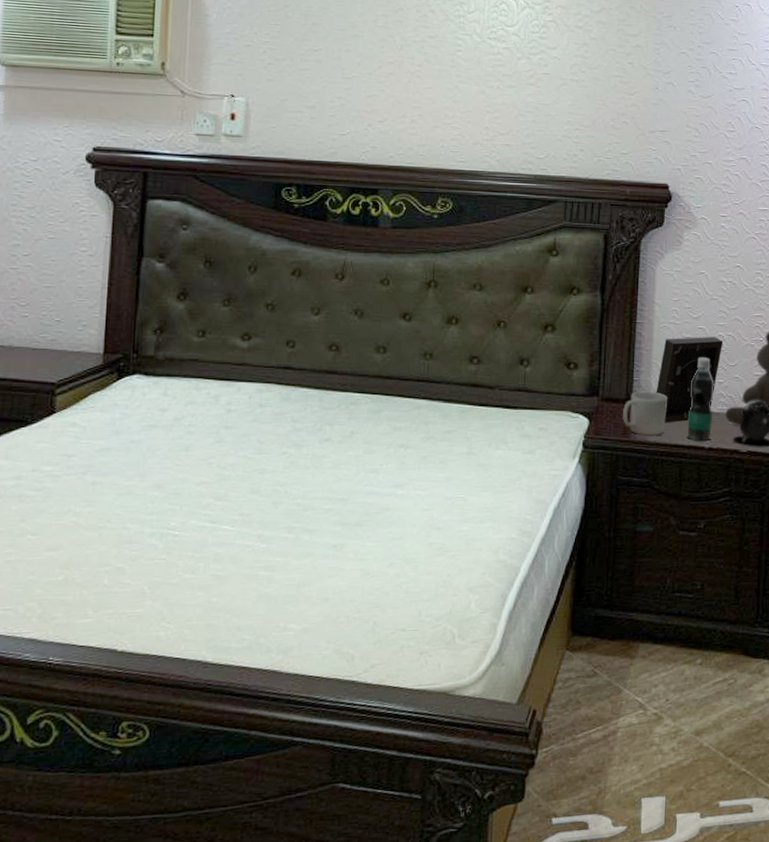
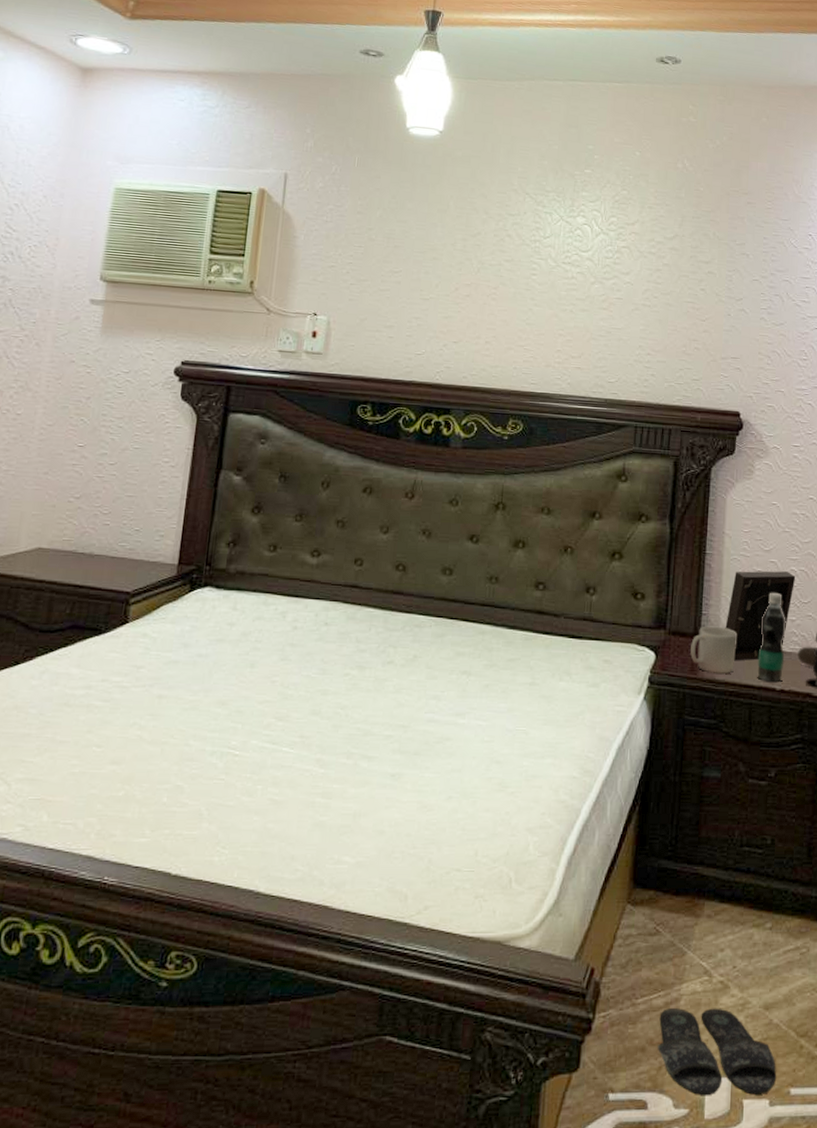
slippers: none [597,736,707,814] -> present [658,1008,777,1096]

